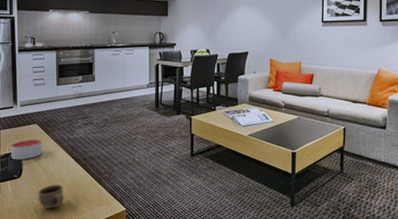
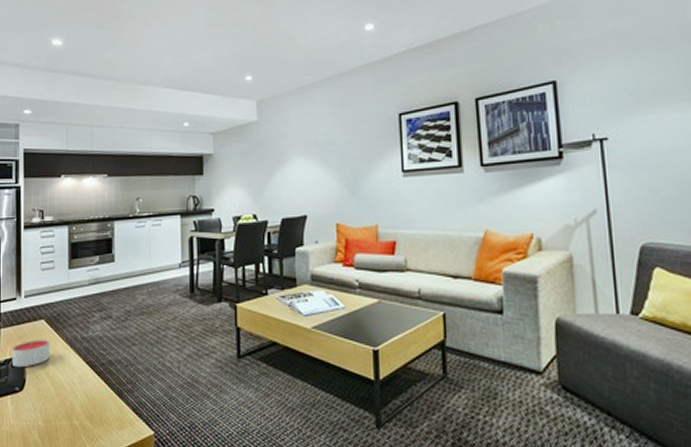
cup: present [38,185,64,210] -> none [44,400,76,434]

